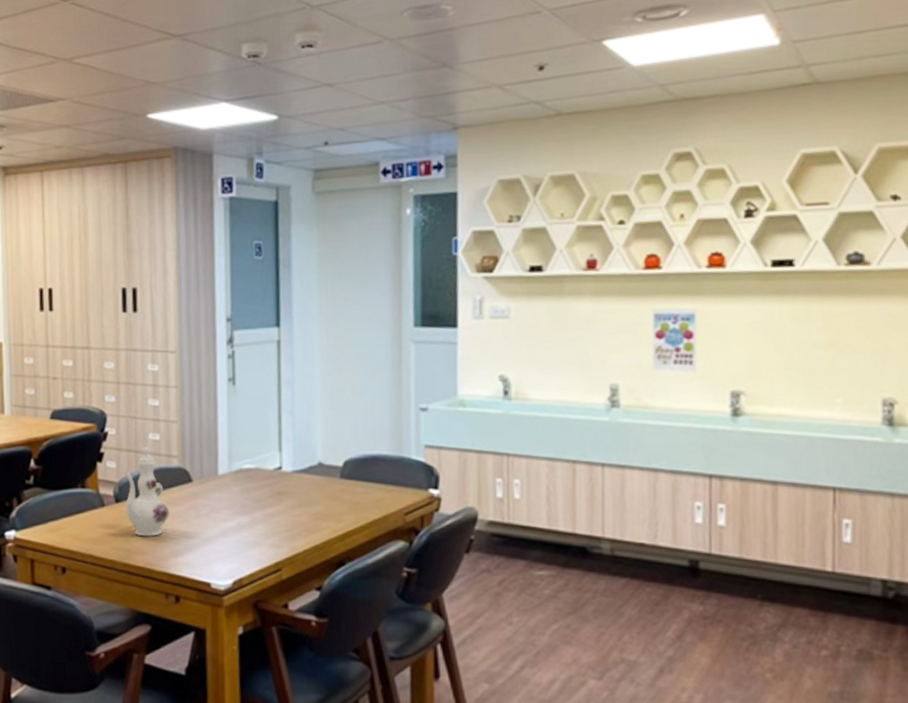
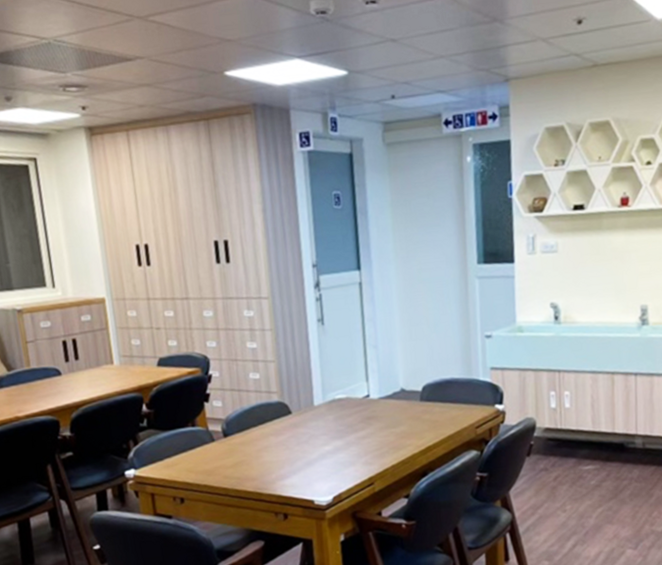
ewer: present [123,447,170,537] -> none [228,385,274,465]

